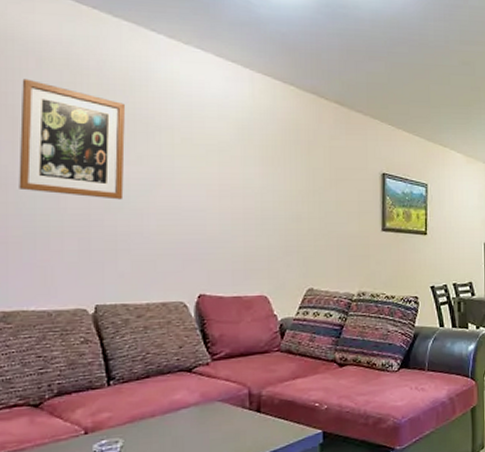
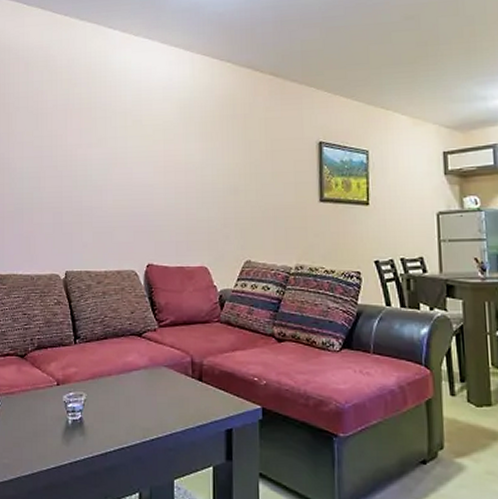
wall art: present [19,78,125,200] -> none [12,81,88,179]

